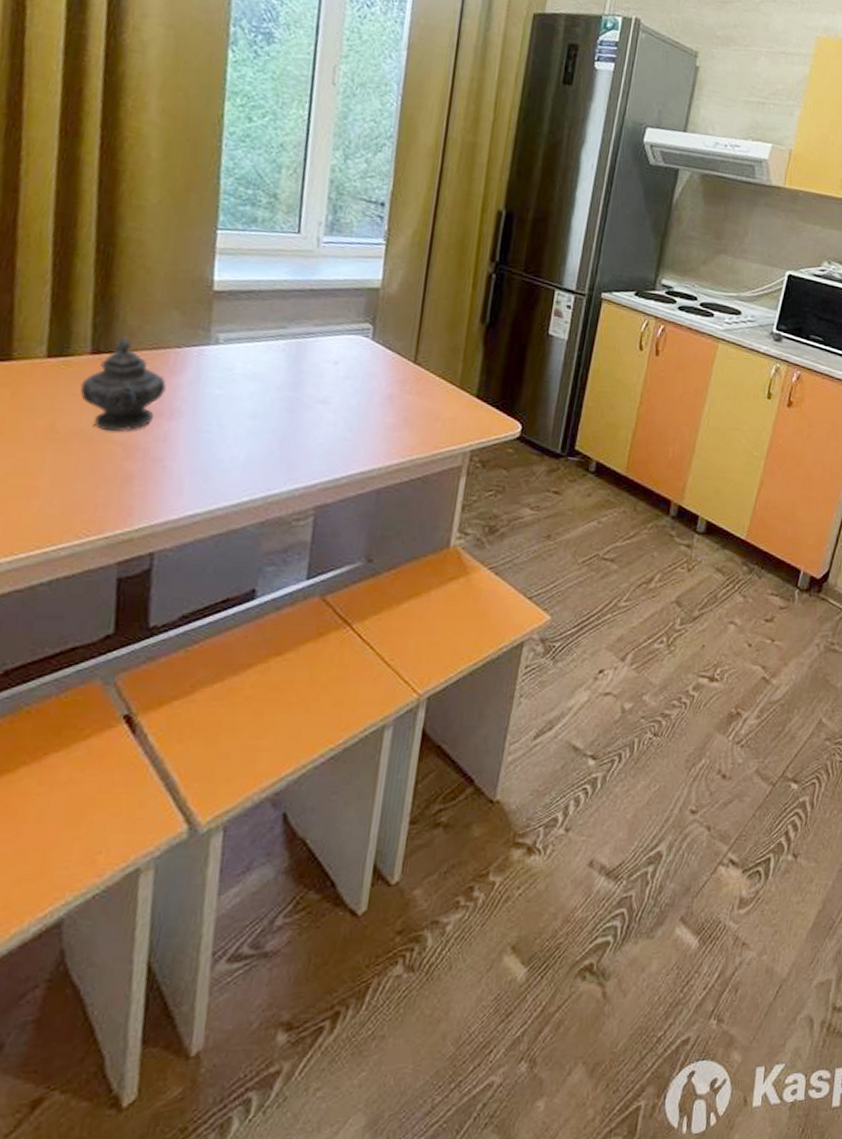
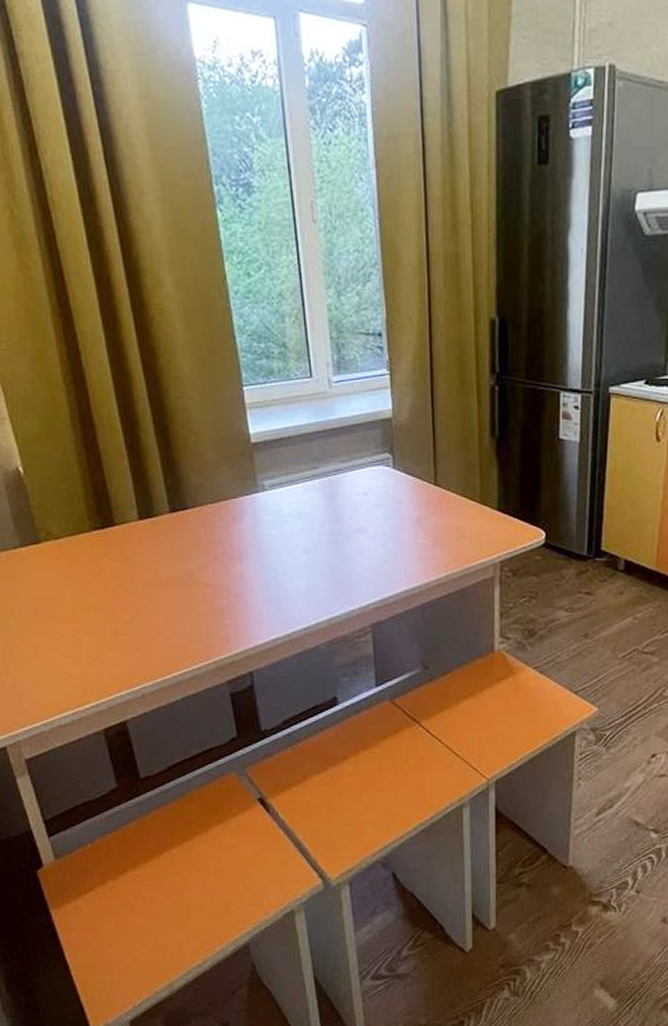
teapot: present [79,336,167,432] -> none [168,494,232,576]

